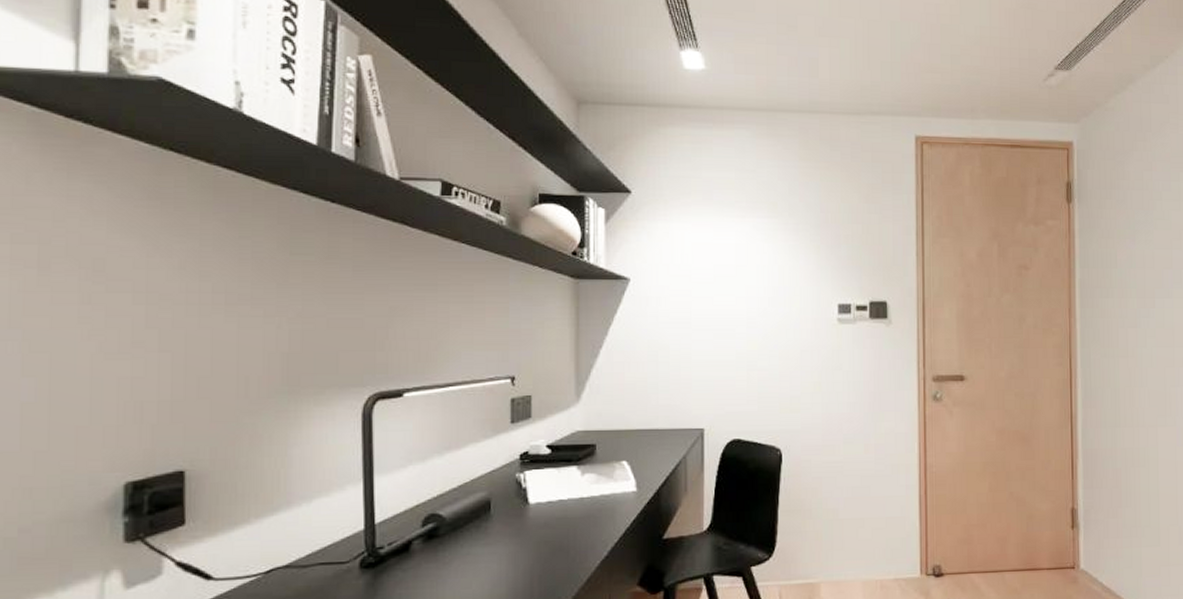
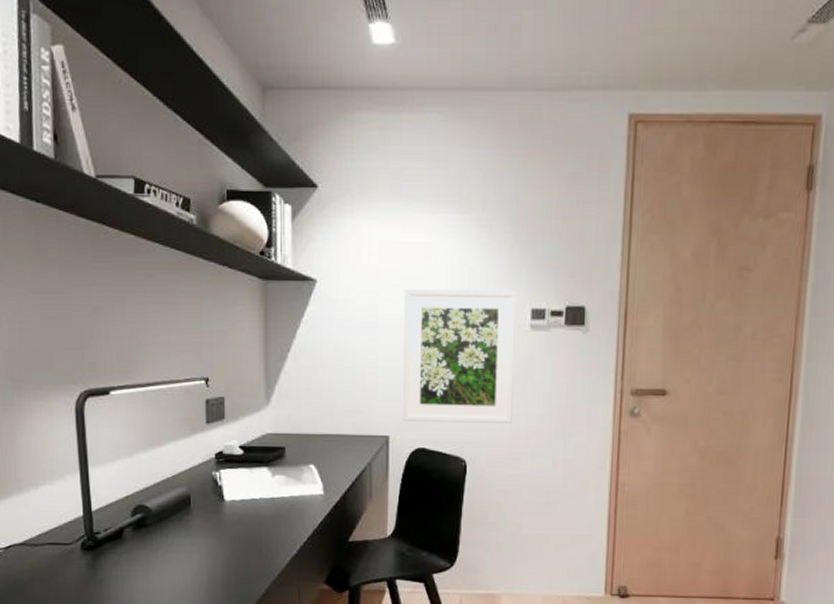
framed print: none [716,287,825,413] -> present [402,289,517,423]

